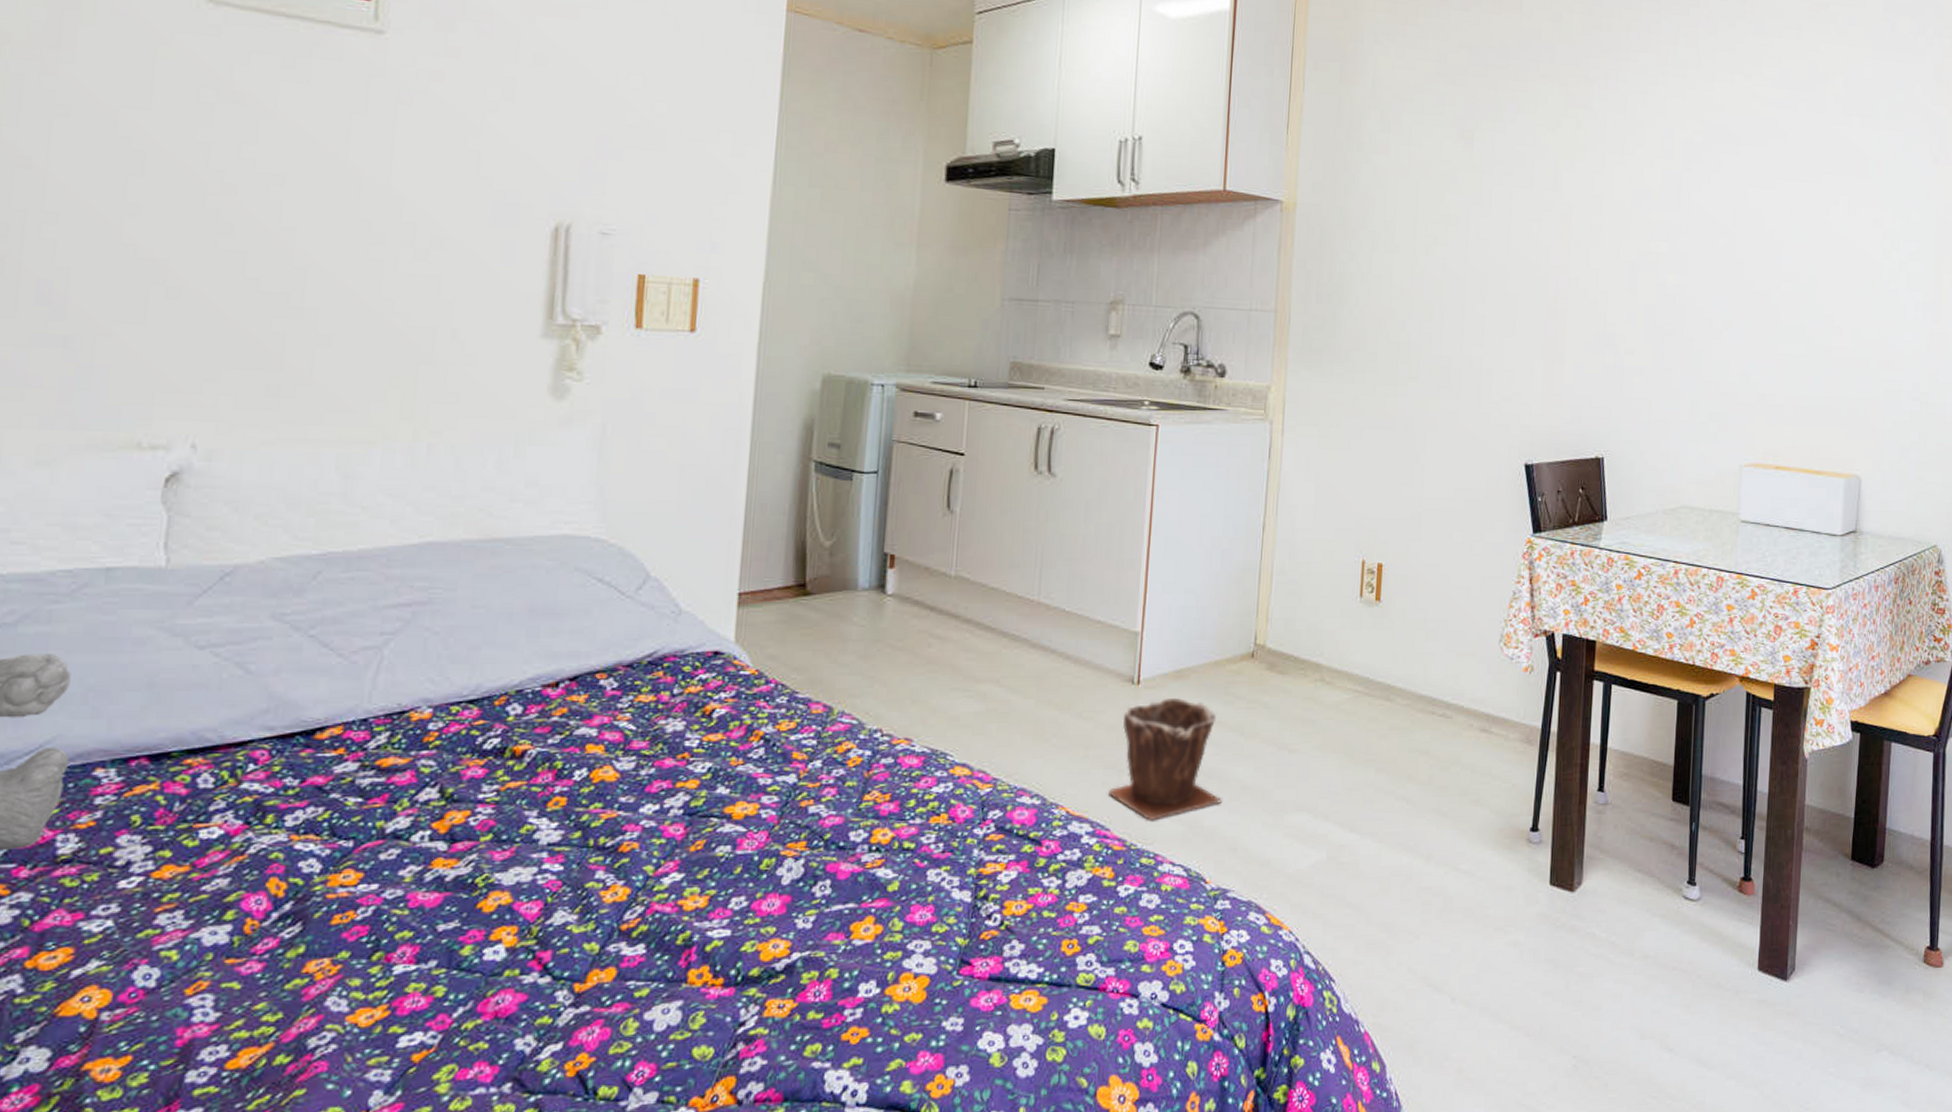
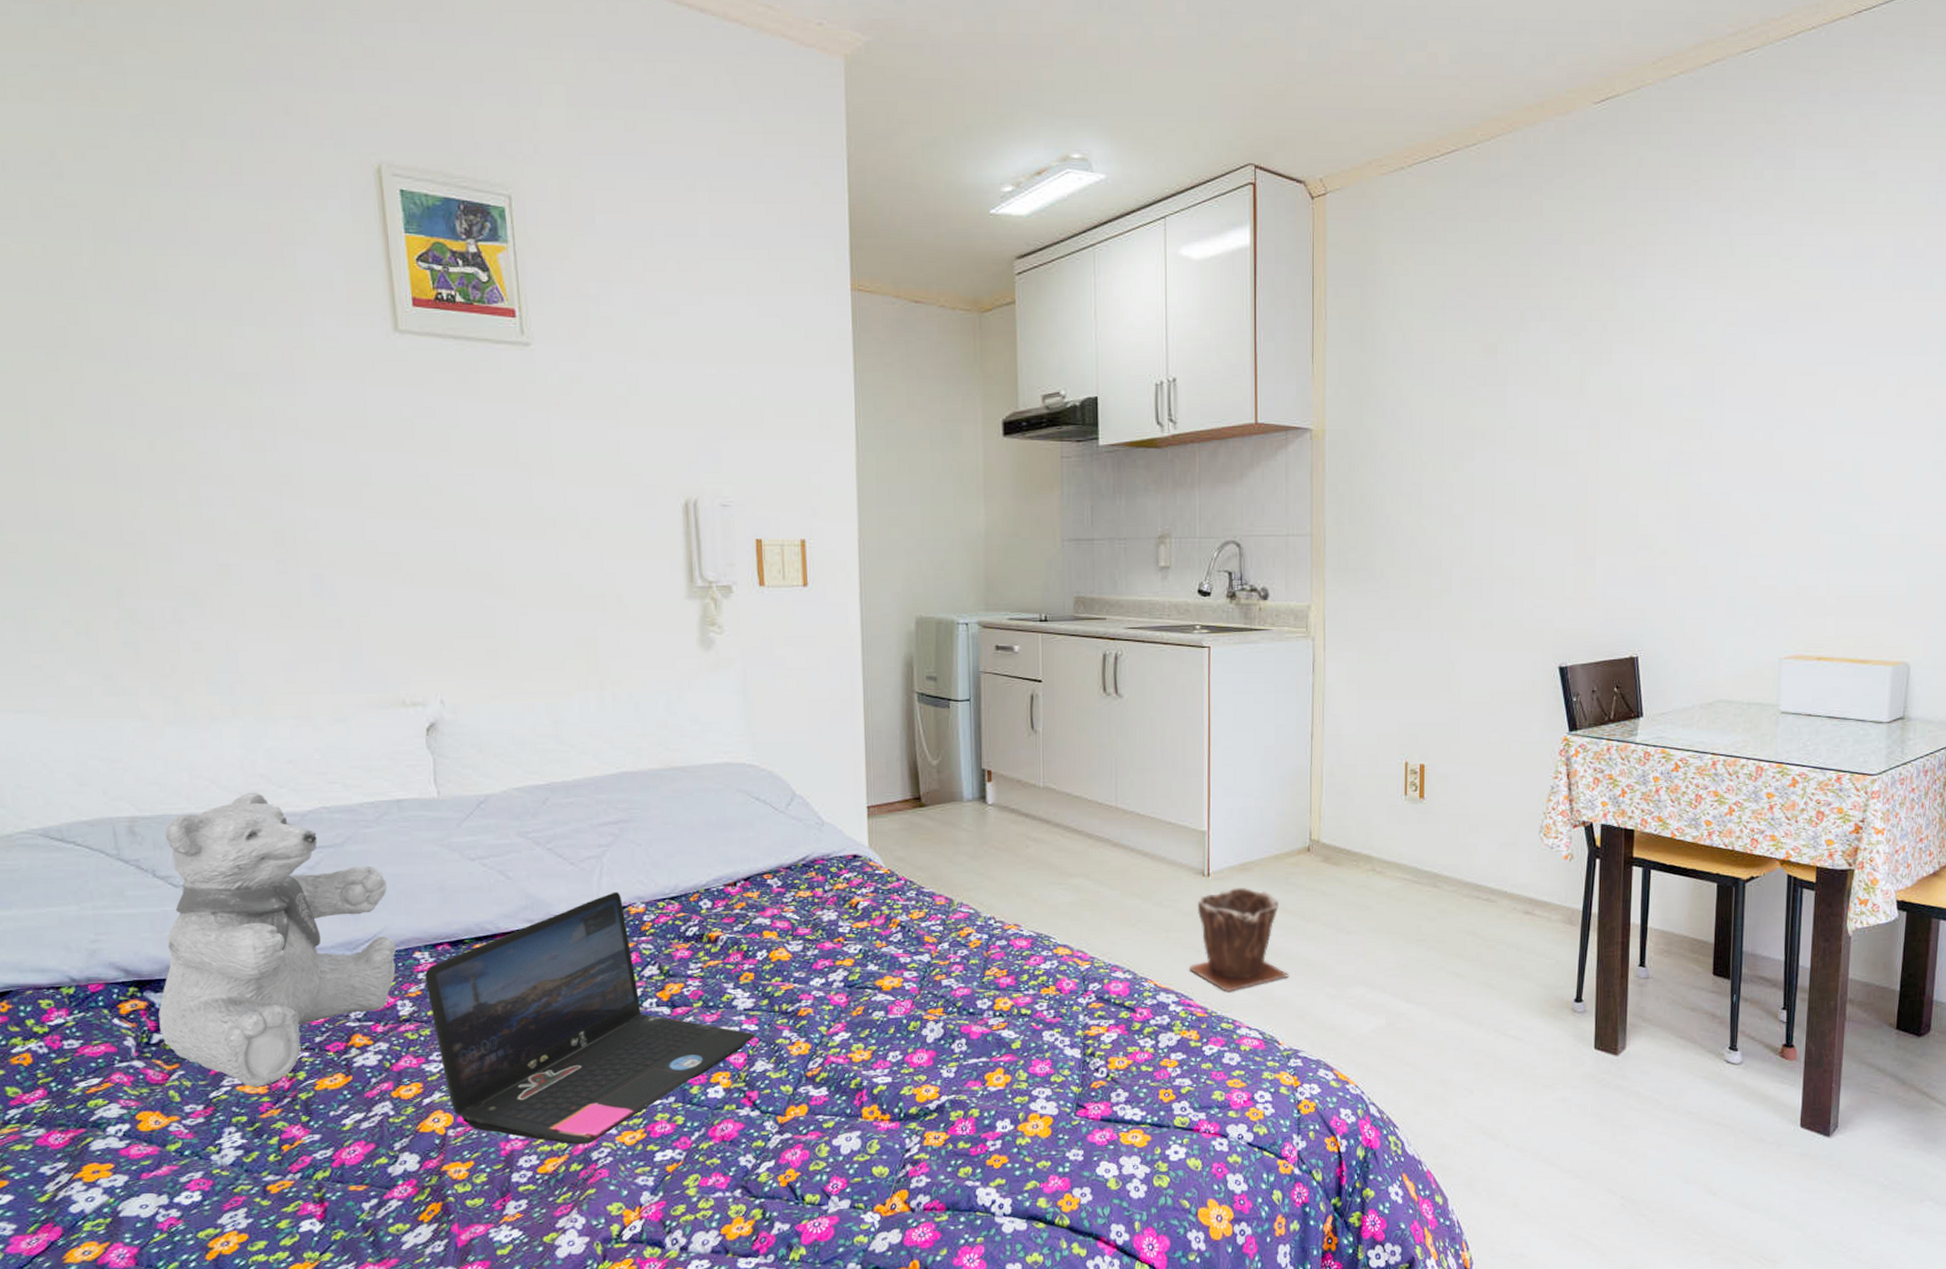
laptop: none [104,692,559,1028] -> present [425,892,756,1144]

